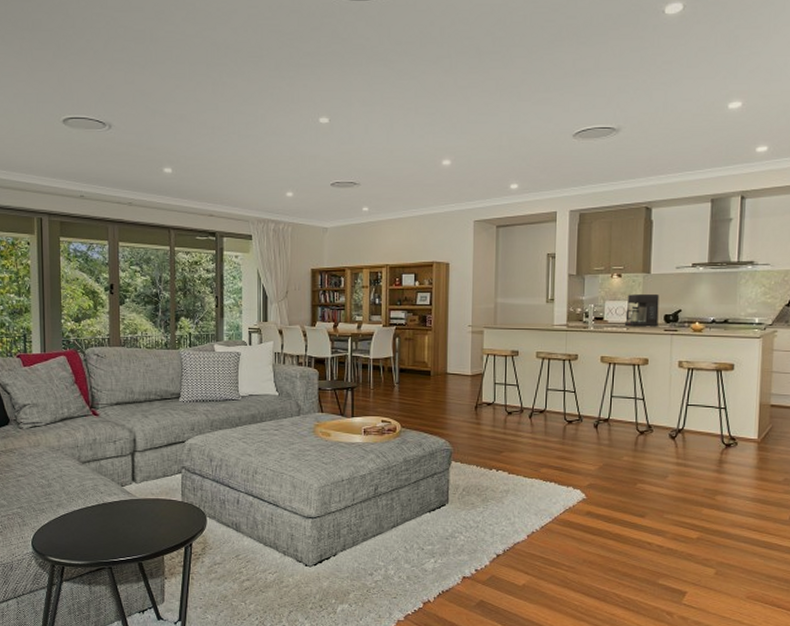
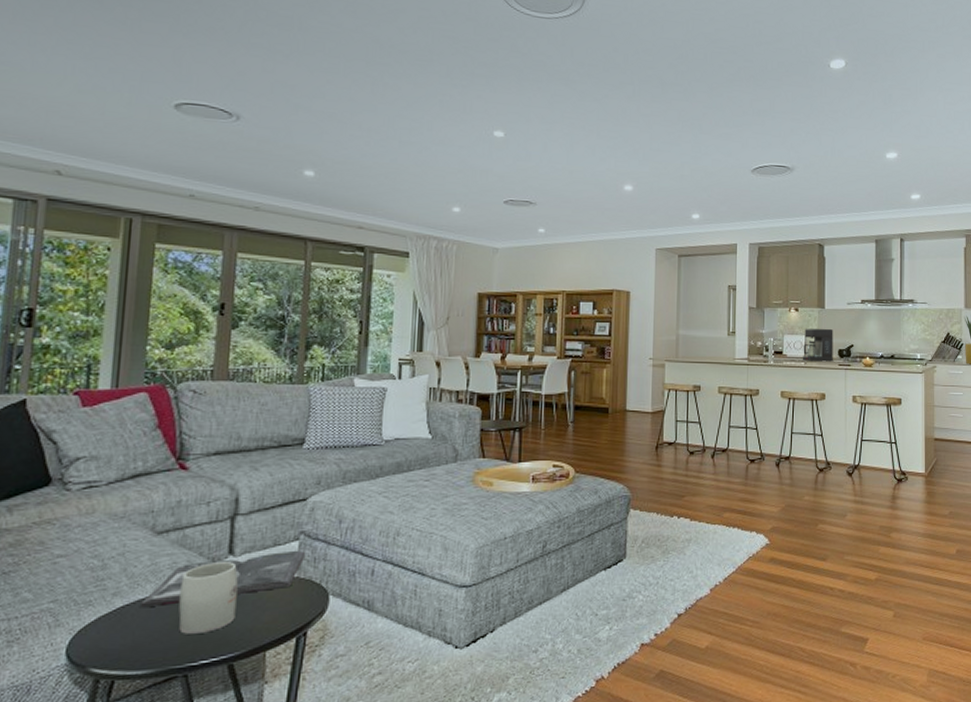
magazine: none [75,481,187,517] -> present [139,550,306,608]
mug: none [101,487,141,538] -> present [178,562,239,634]

